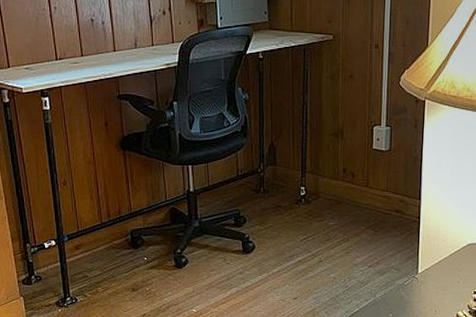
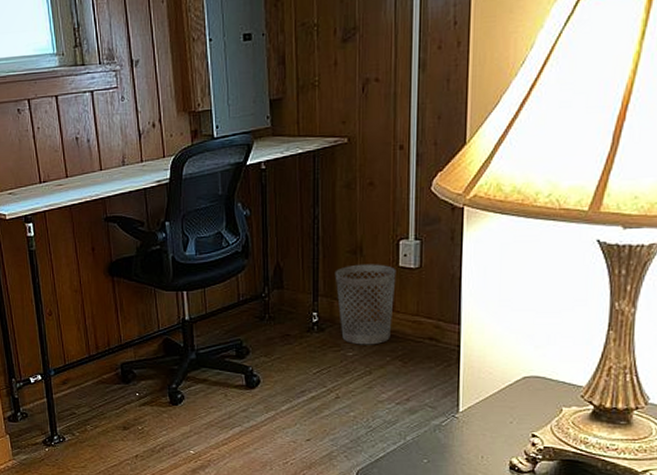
wastebasket: none [320,146,371,216] -> present [335,264,396,345]

